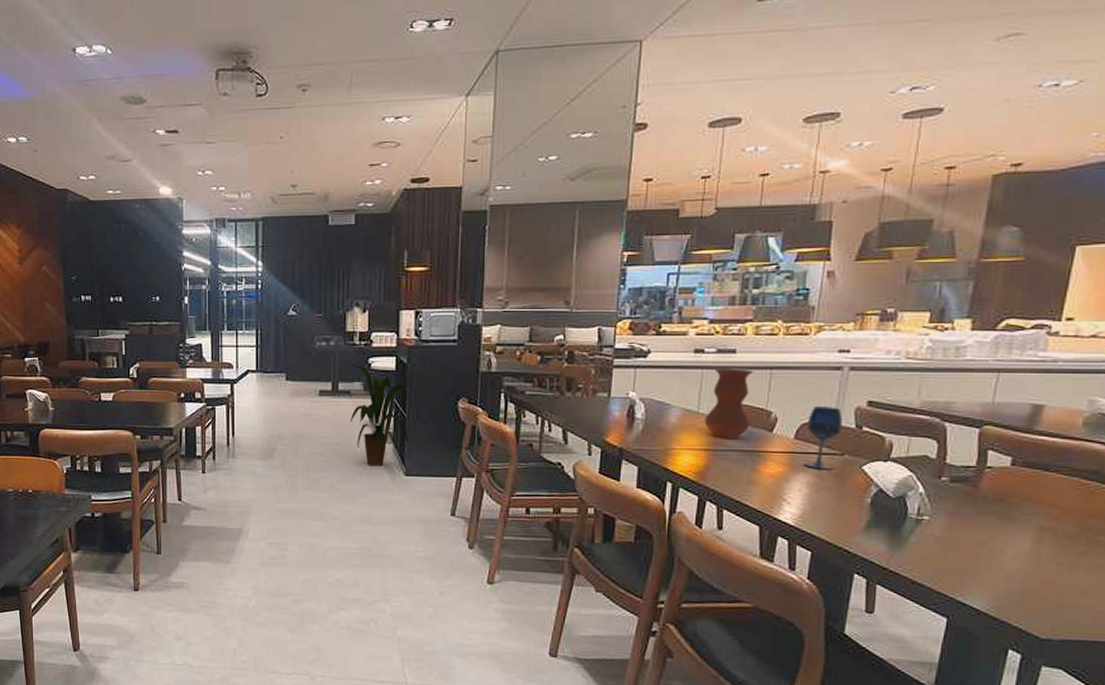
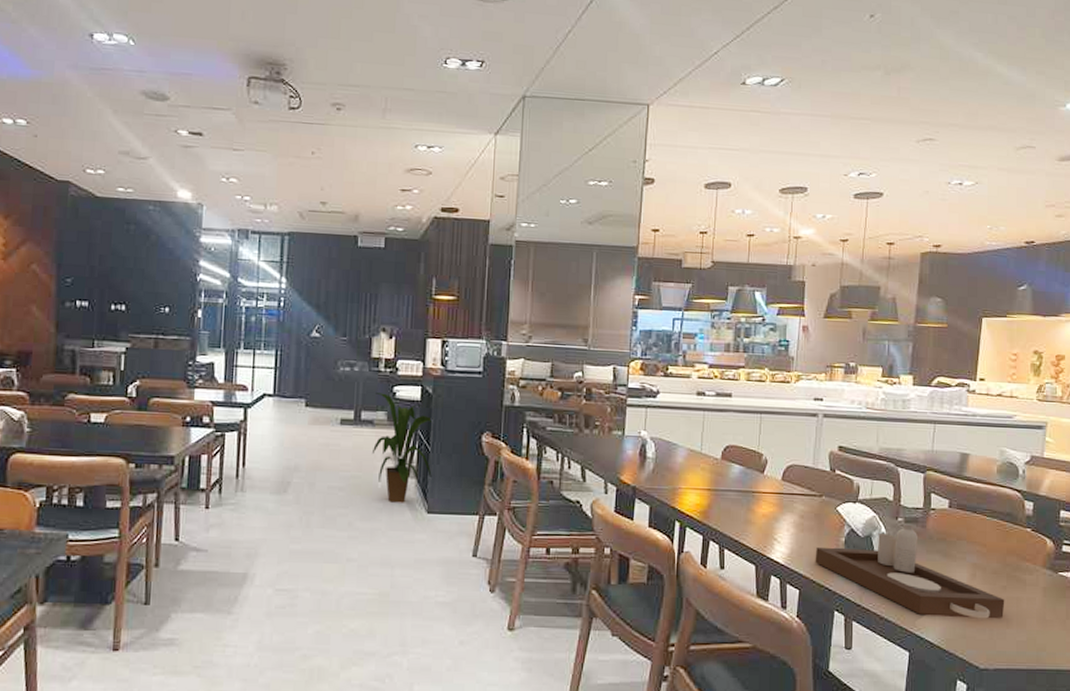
vase: present [705,368,754,440] -> none [707,411,747,480]
wineglass: present [803,407,843,470] -> none [790,450,820,511]
serving tray: none [832,483,1082,587] -> present [815,524,1005,619]

